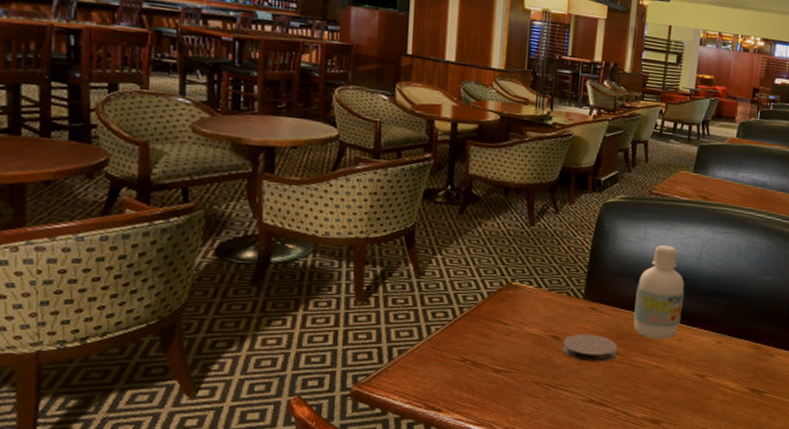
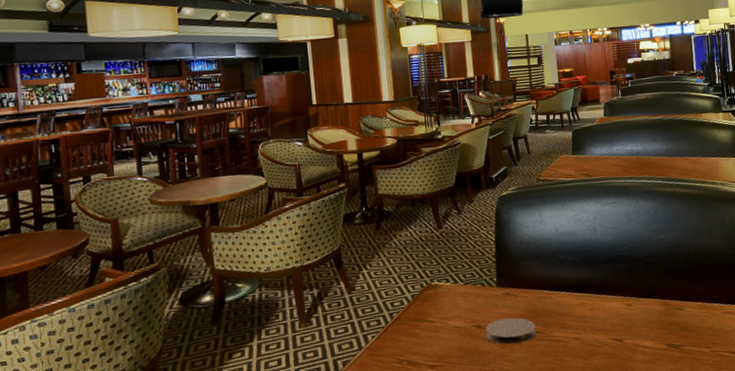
bottle: present [633,245,685,339] -> none [542,224,589,313]

